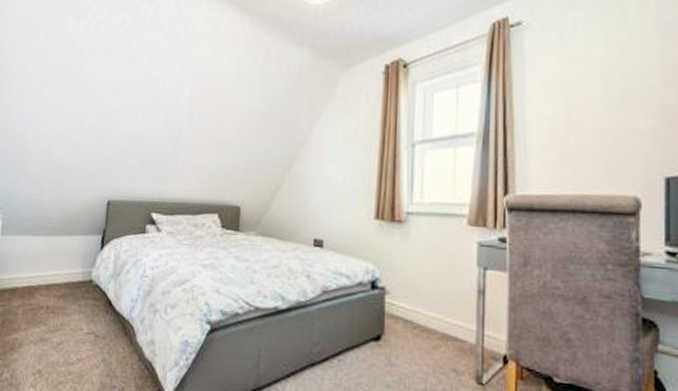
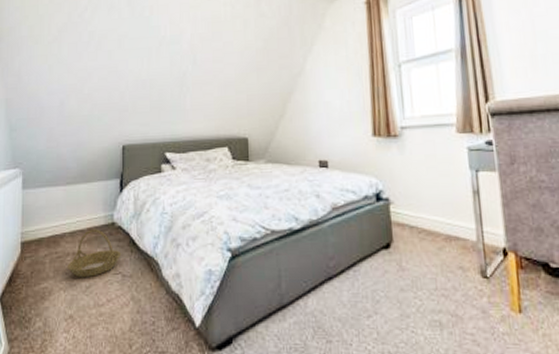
basket: none [39,284,97,334] -> present [67,229,122,278]

